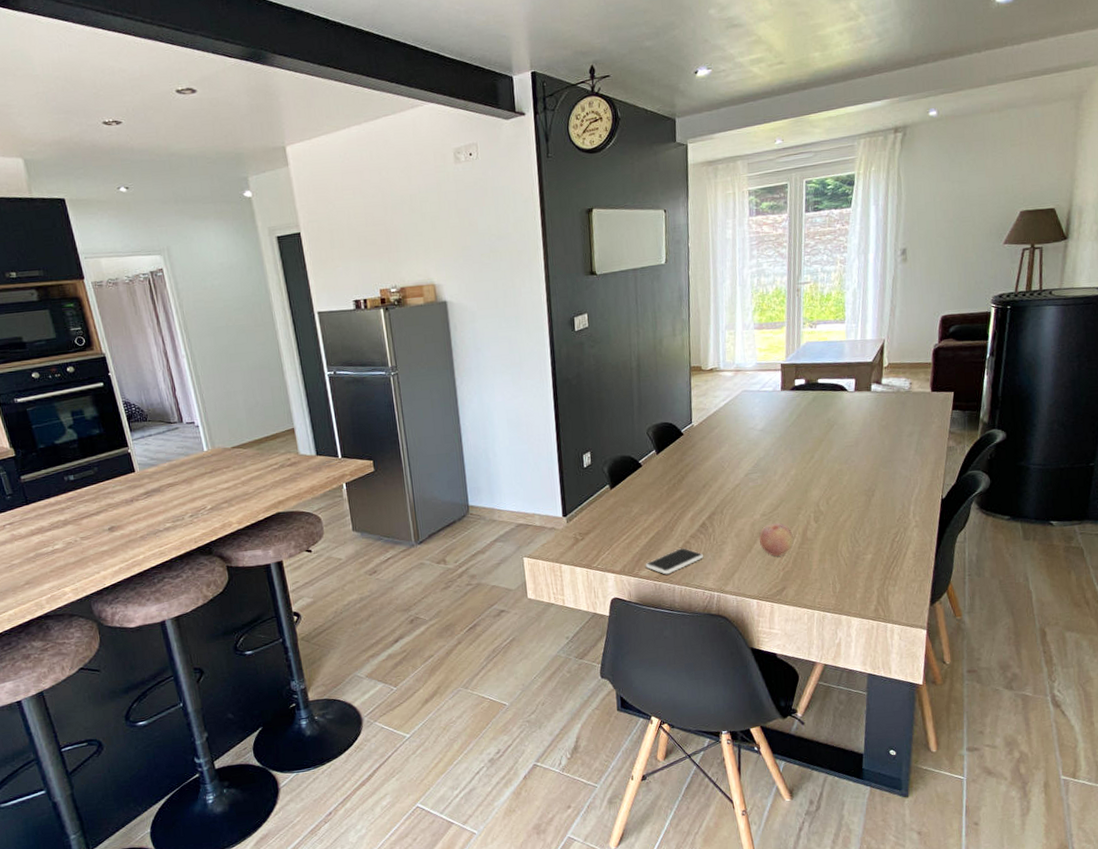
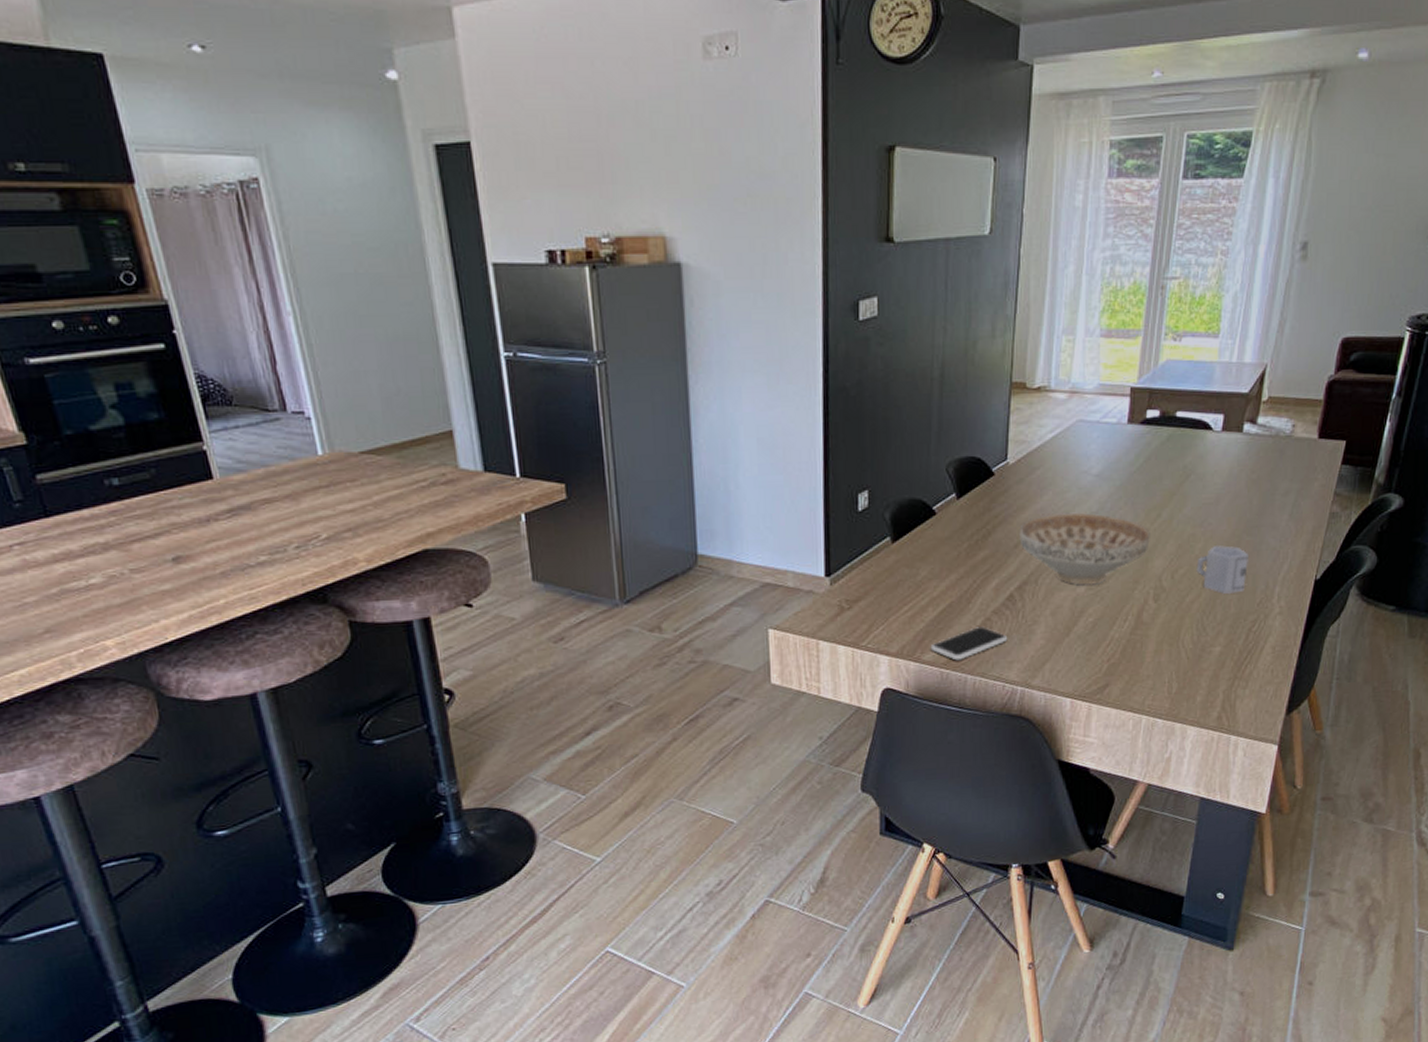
decorative bowl: none [706,458,807,513] -> present [1019,513,1150,586]
fruit: present [759,523,794,556] -> none [1080,600,1125,643]
cup: none [845,476,887,514] -> present [1196,544,1248,595]

